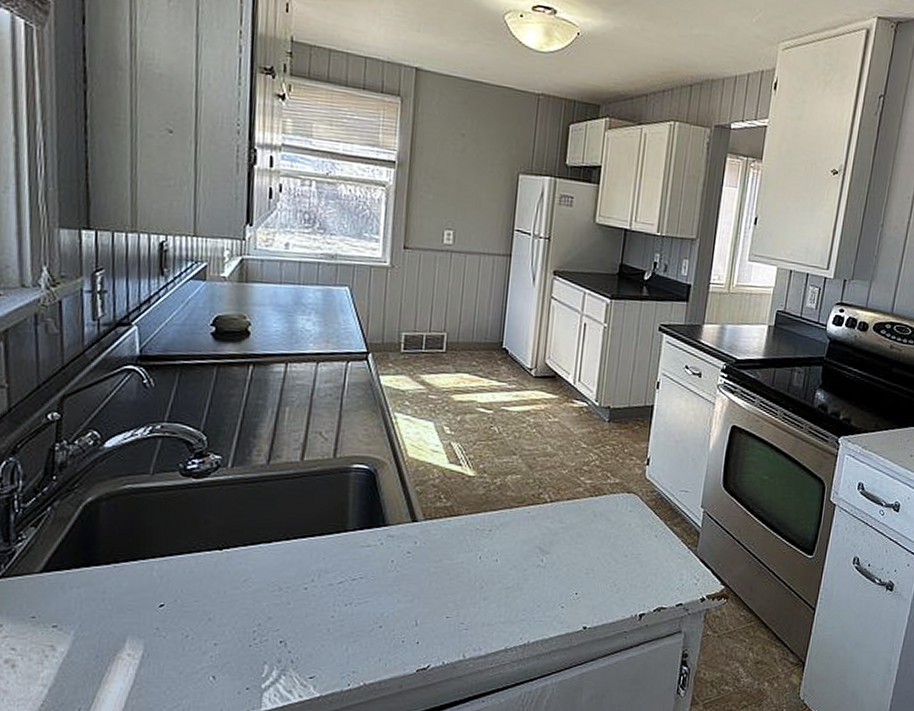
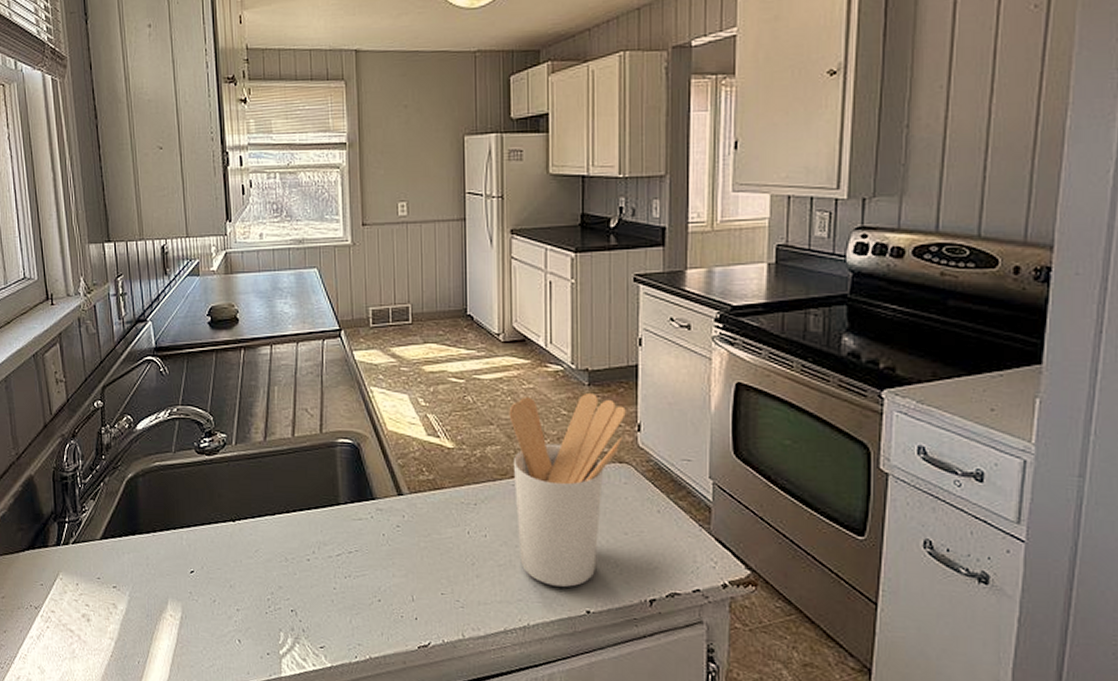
utensil holder: none [527,428,639,606] -> present [509,392,626,587]

